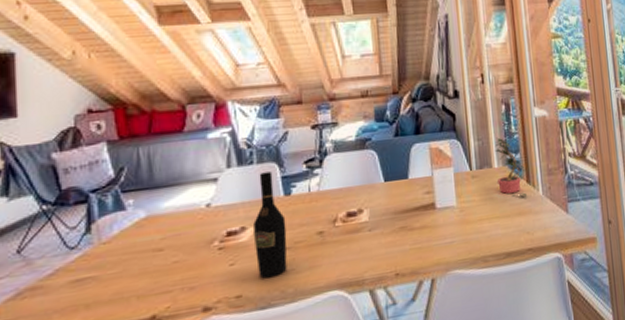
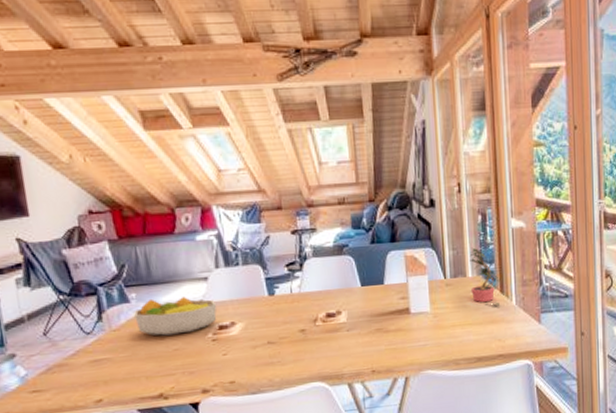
fruit bowl: none [130,201,226,247] -> present [134,297,217,336]
wine bottle: present [253,171,287,279] -> none [242,273,274,368]

